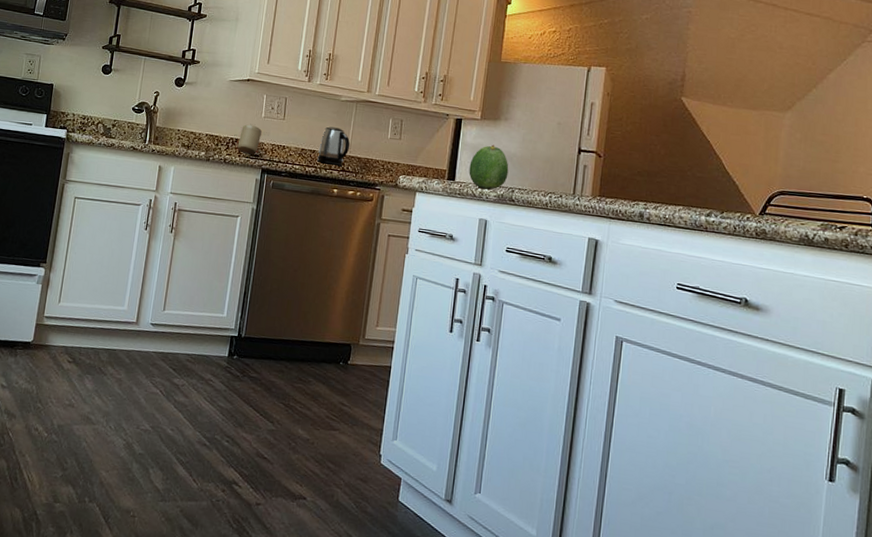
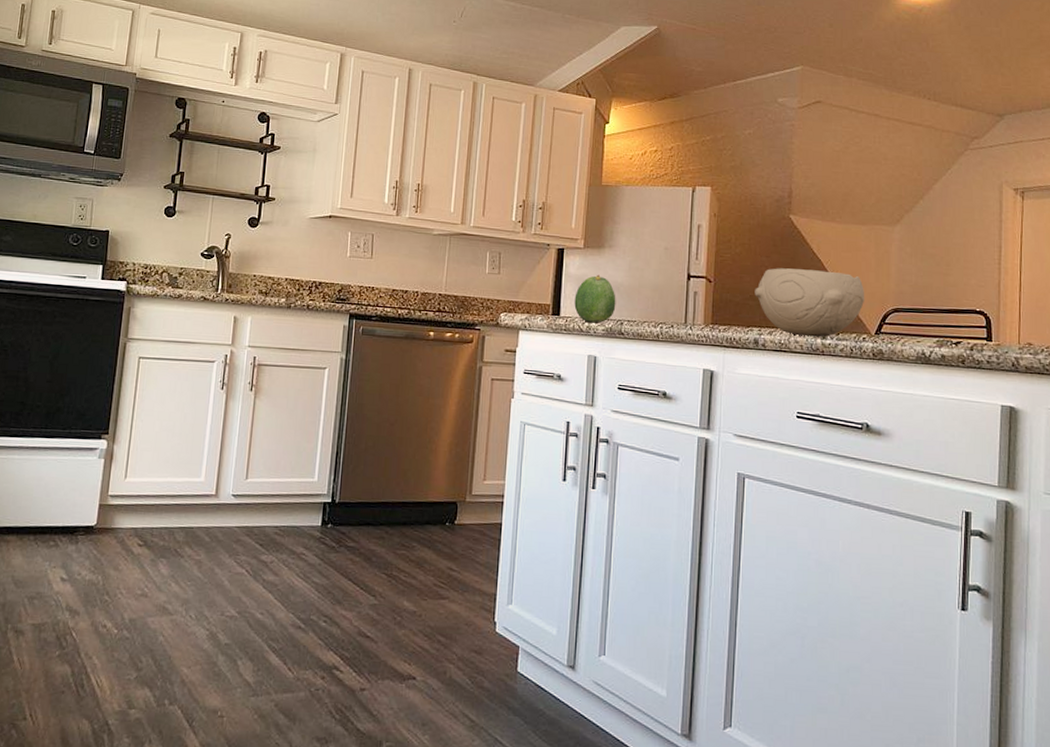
canister: present [234,124,269,156] -> none [317,264,356,300]
kettle: present [316,127,350,167] -> none [409,264,446,307]
bowl: none [642,147,752,215] -> present [755,268,865,338]

